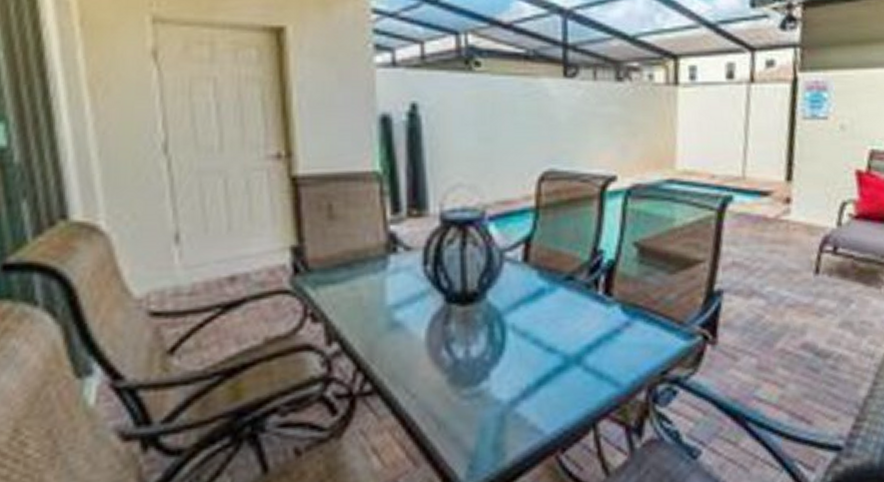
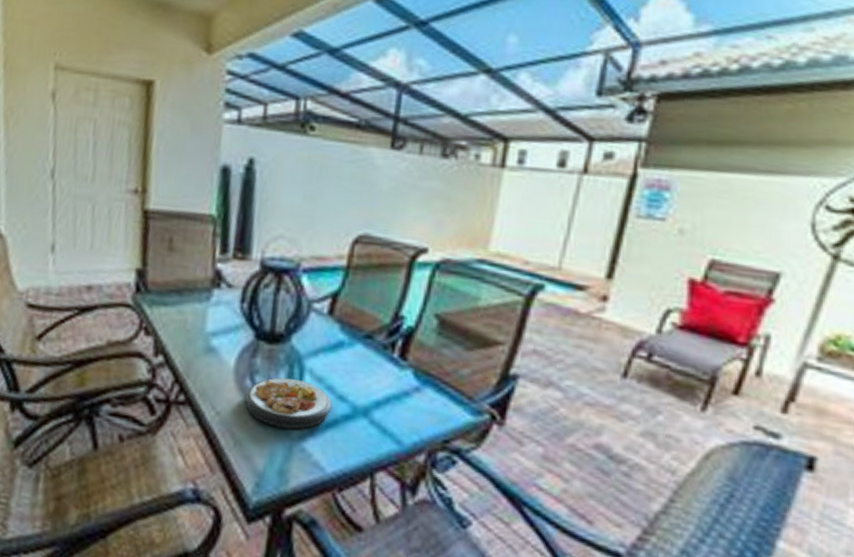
plate: none [443,339,541,397] -> present [245,377,332,430]

